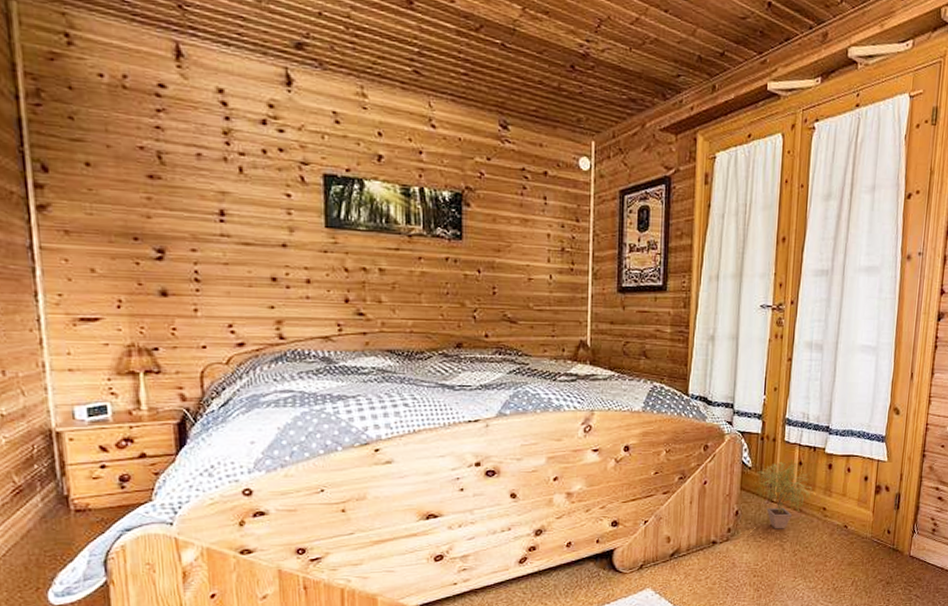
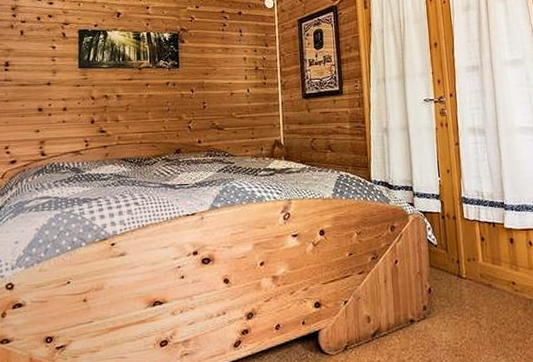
potted plant: present [752,460,814,529] -> none [440,236,500,306]

